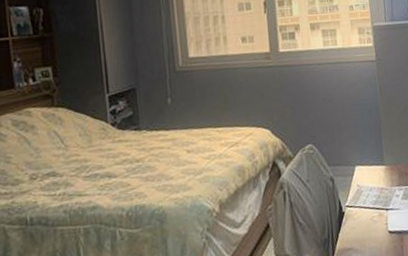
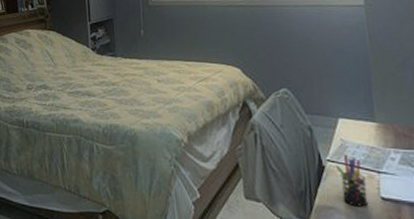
pen holder: none [353,198,379,244] -> present [335,154,369,207]

